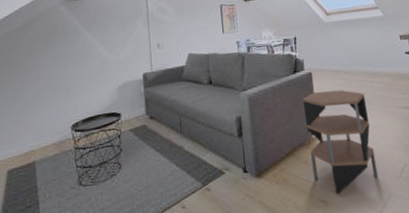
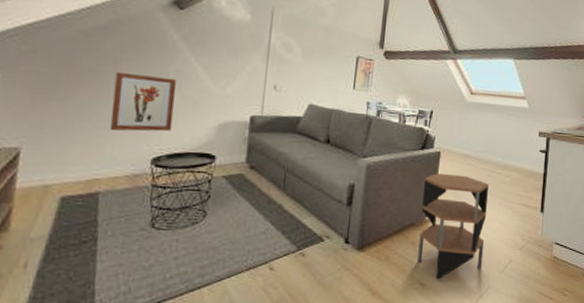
wall art: none [35,55,83,109] -> present [109,72,176,132]

